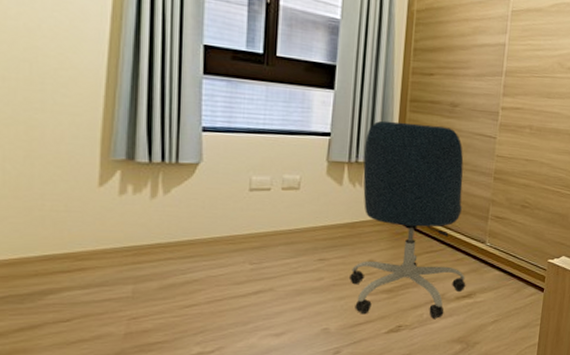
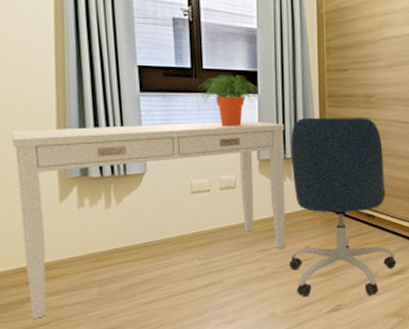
desk: none [51,102,359,314] -> present [12,120,286,319]
potted plant: none [269,64,335,123] -> present [198,74,259,126]

